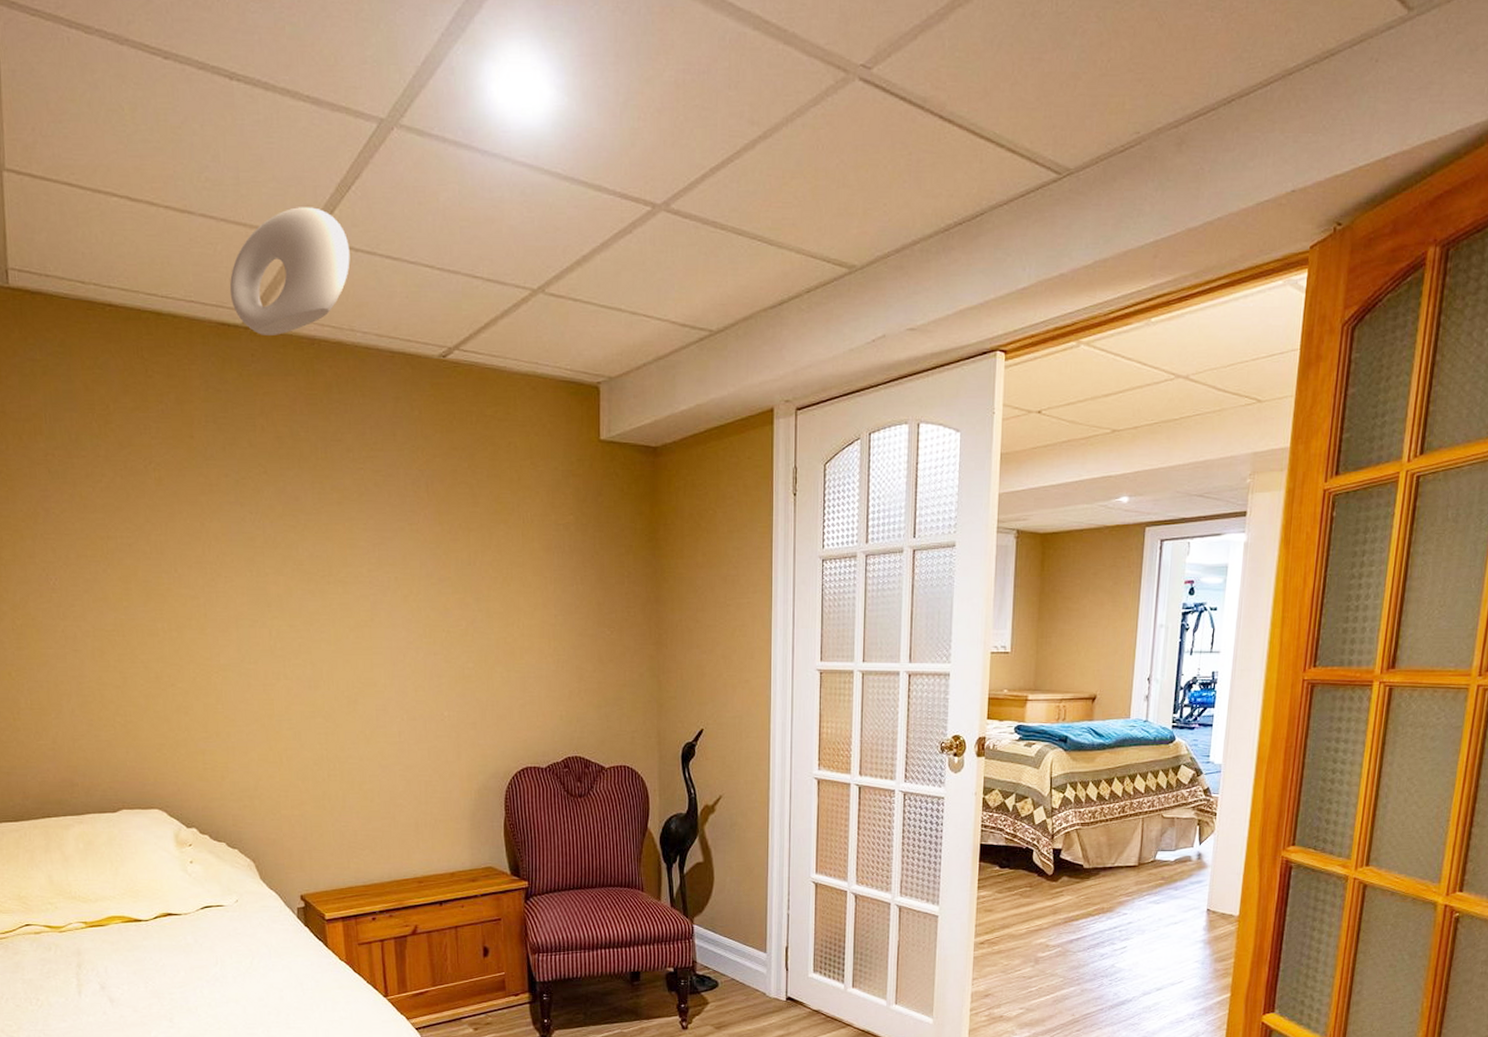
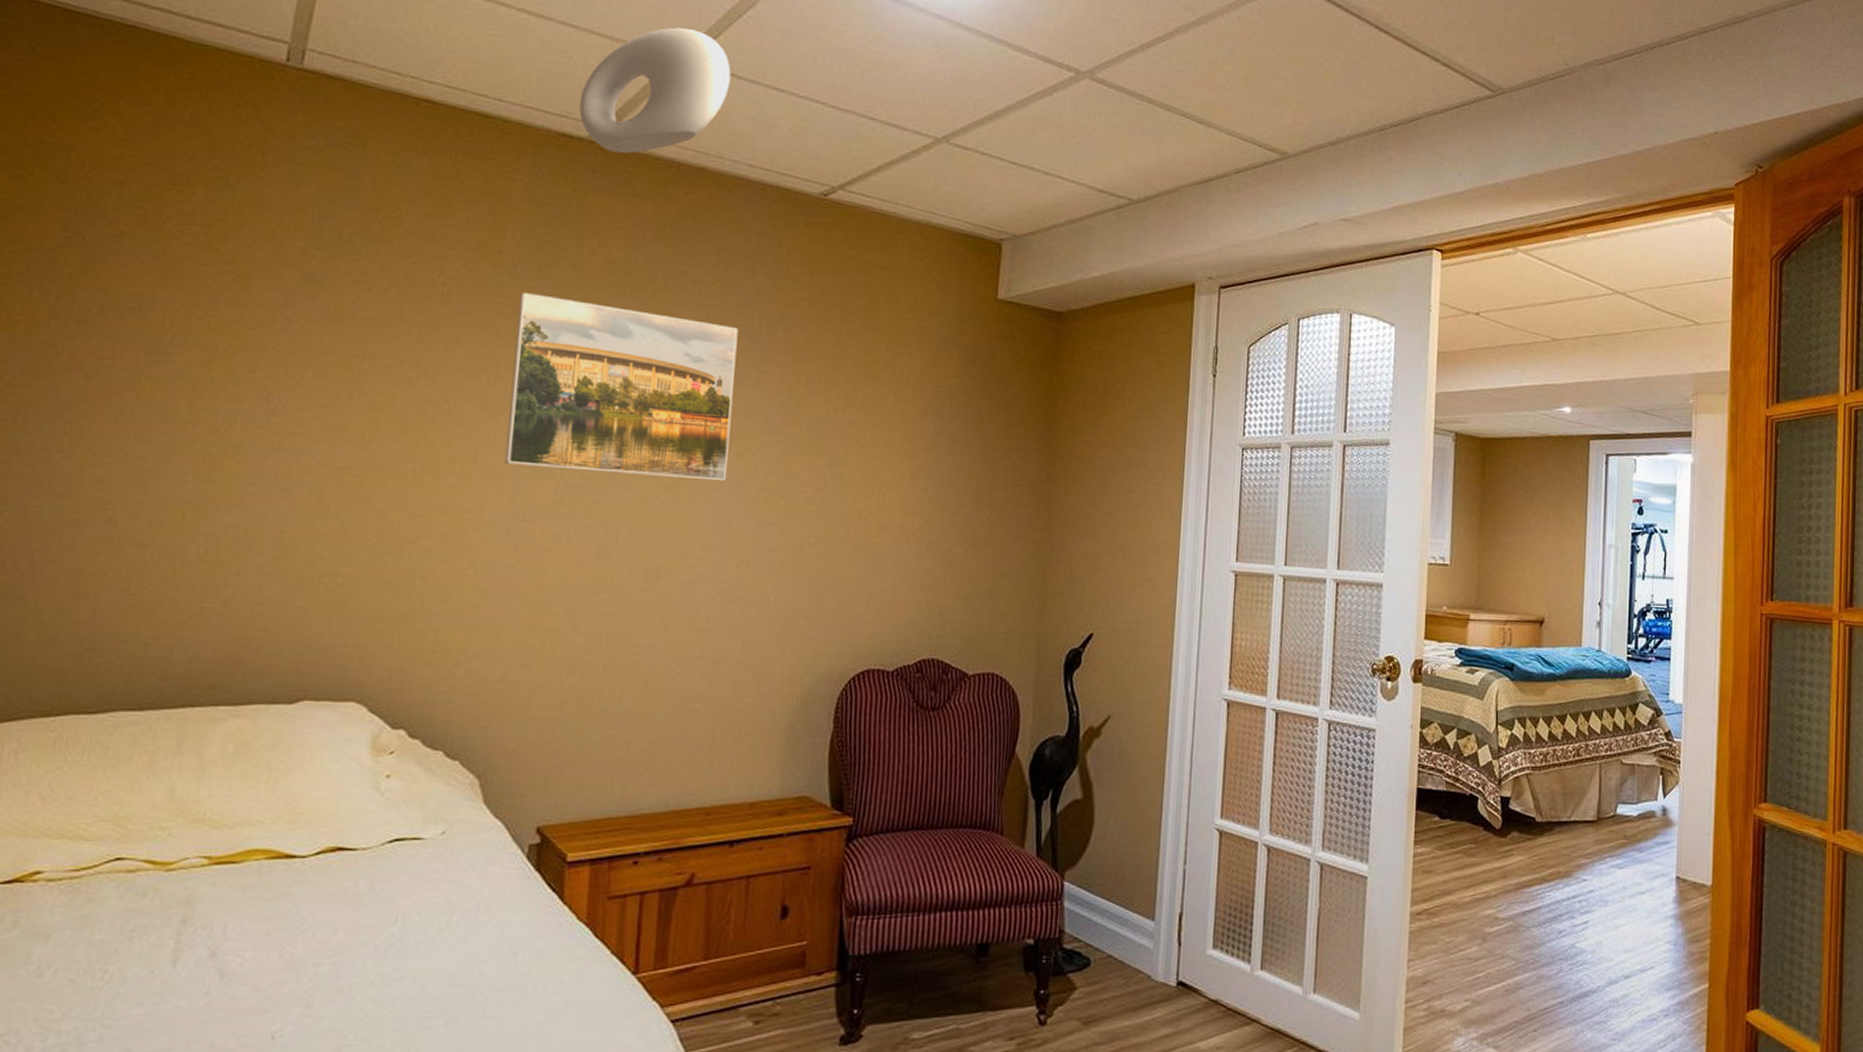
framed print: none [214,471,398,621] -> present [504,292,739,482]

